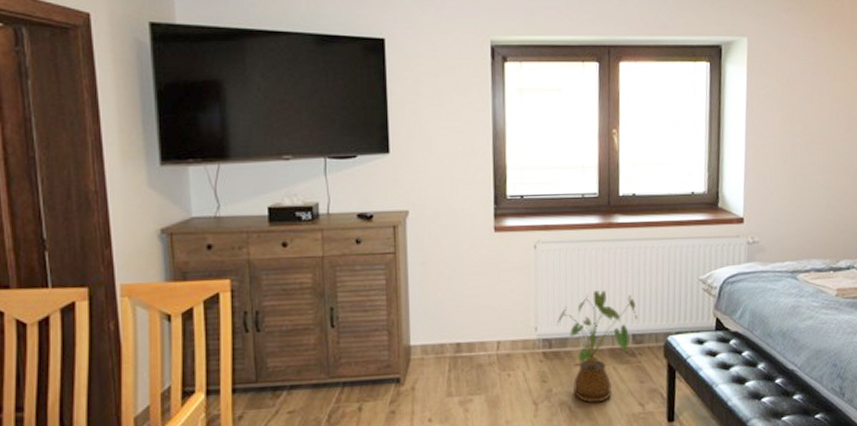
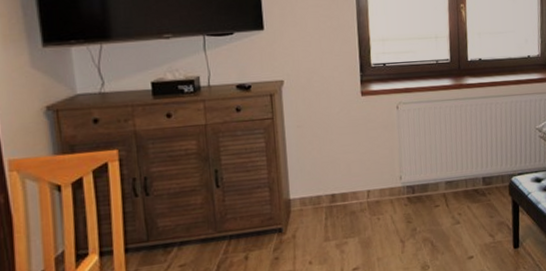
house plant: present [556,290,638,403] -> none [418,142,486,238]

